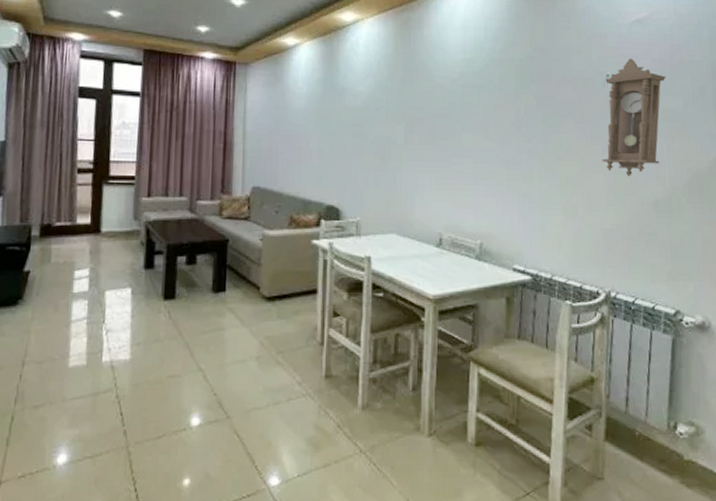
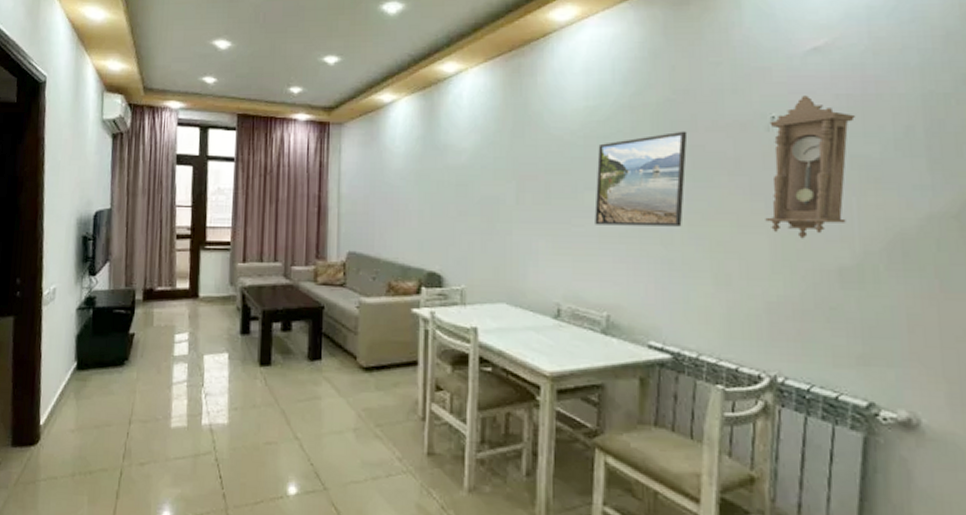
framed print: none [470,83,544,166] -> present [594,131,688,227]

